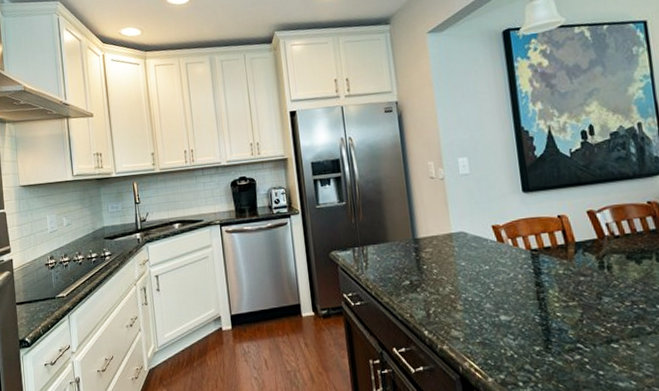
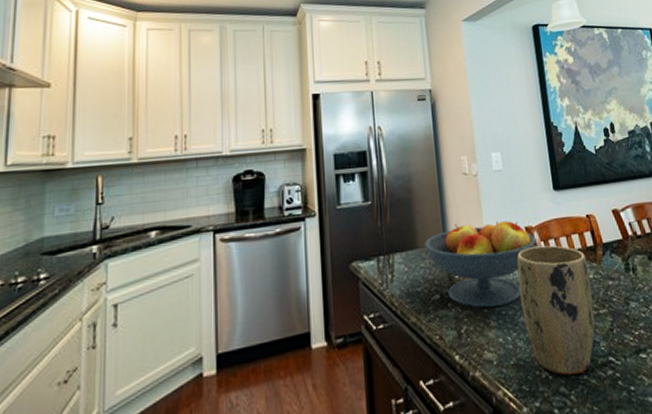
fruit bowl: none [394,219,504,294] -> present [424,221,537,308]
plant pot: none [483,242,563,356] -> present [516,245,595,375]

